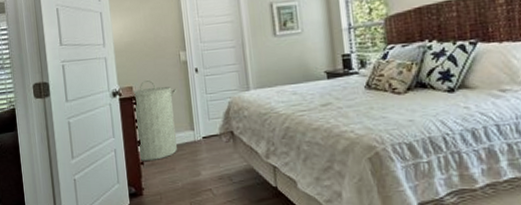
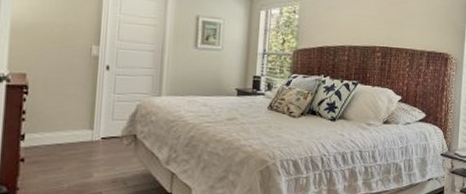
laundry hamper: present [133,79,177,161] -> none [22,68,82,158]

